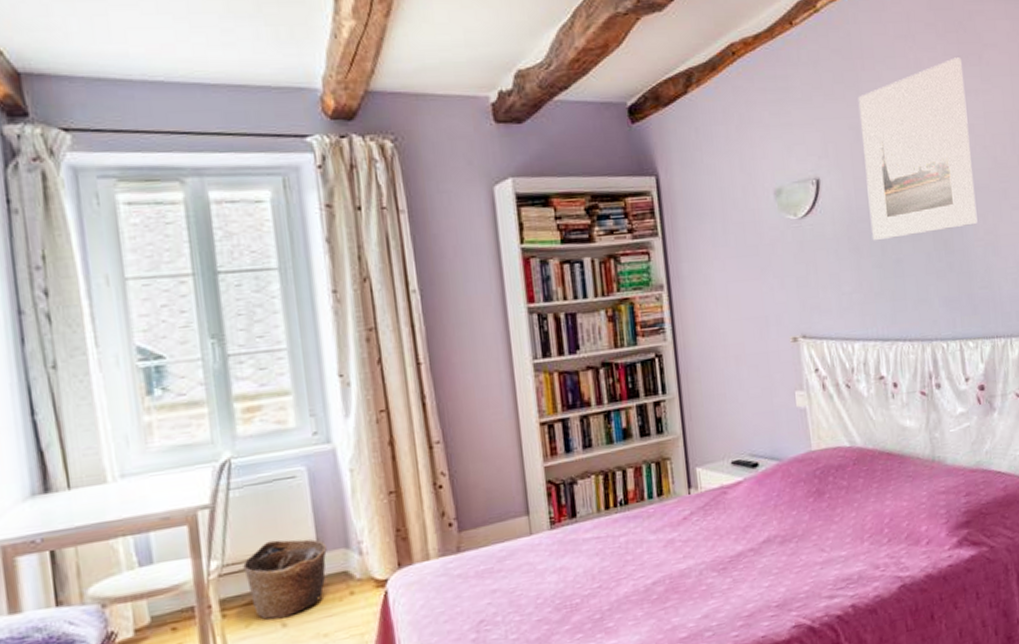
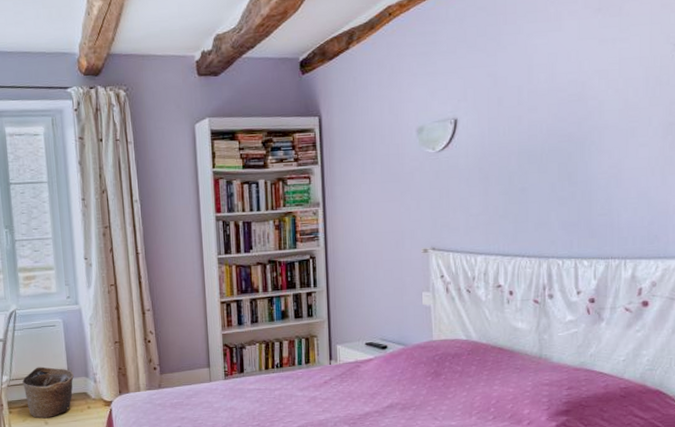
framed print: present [858,57,978,241] -> none [498,9,603,172]

